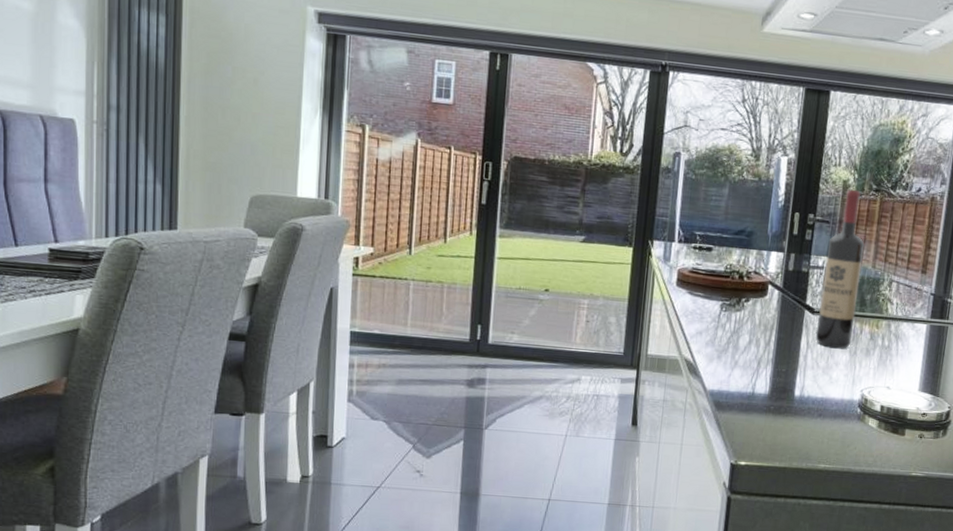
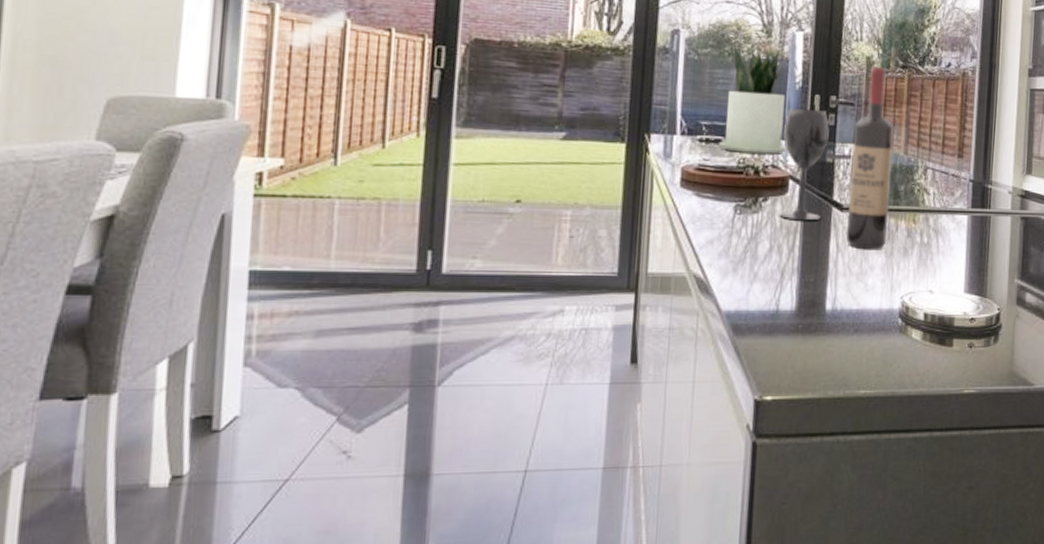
planter: none [709,169,771,263] -> present [718,47,787,154]
wine glass: none [759,223,806,321] -> present [780,107,829,221]

